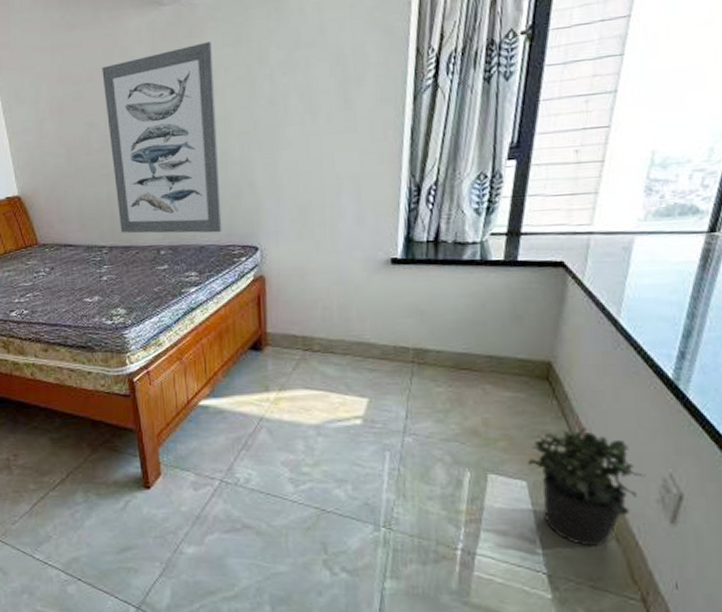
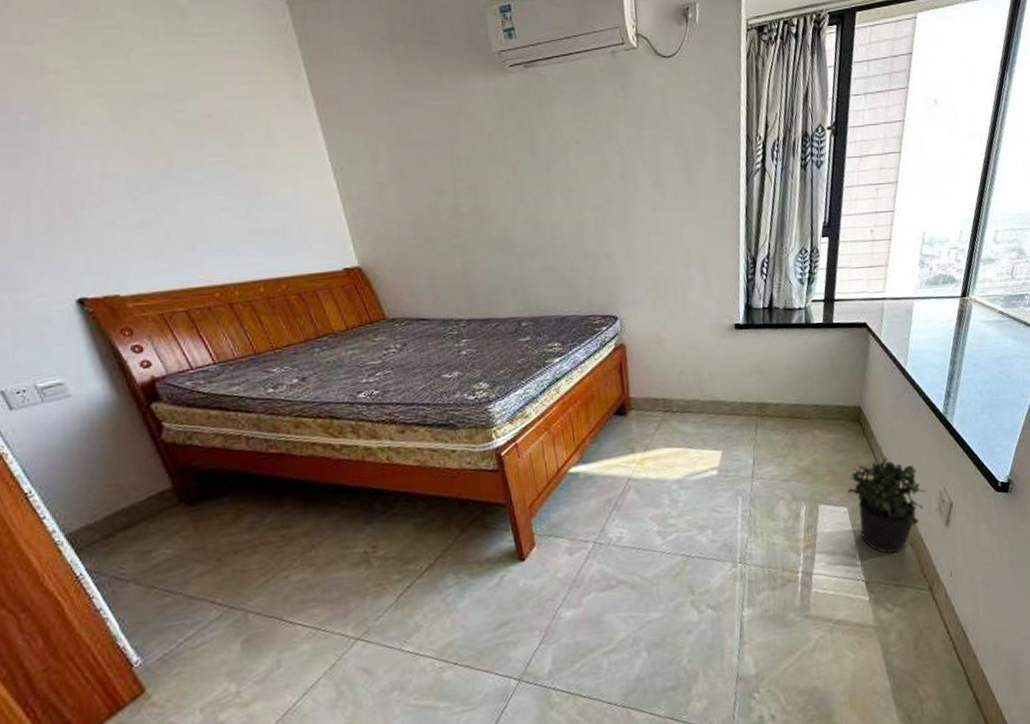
wall art: present [102,42,222,234] -> none [447,114,582,306]

